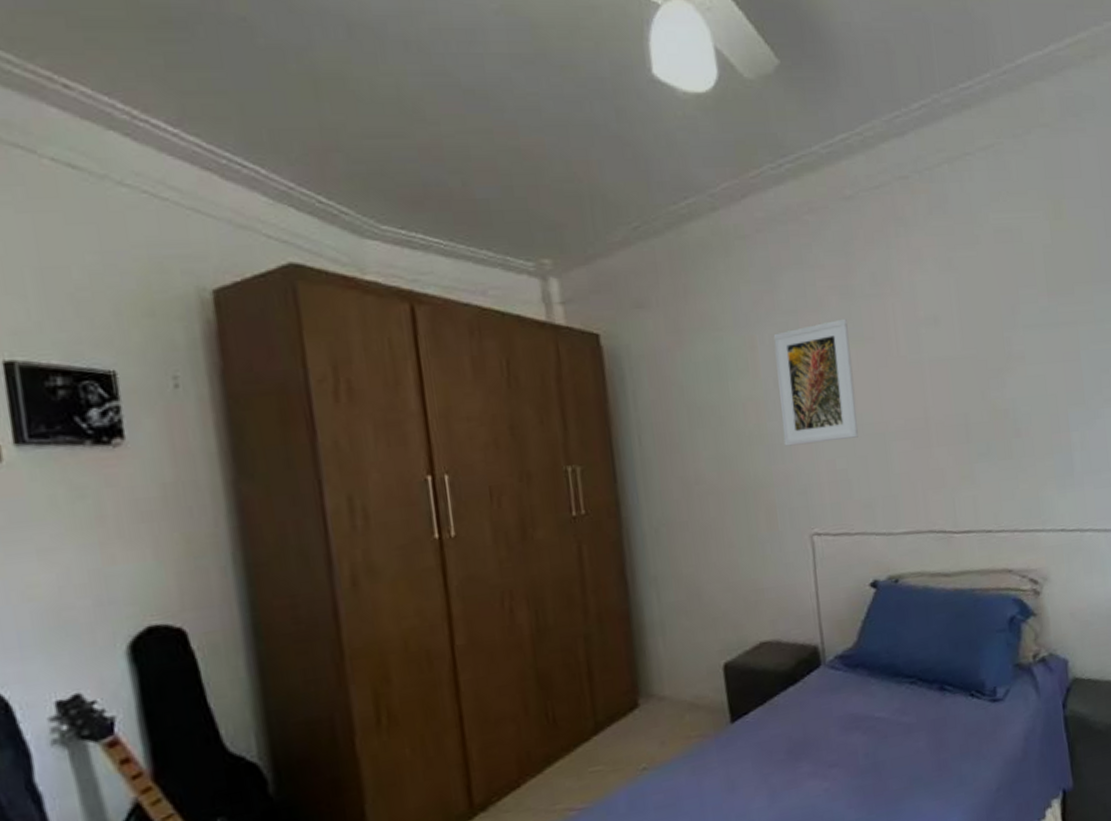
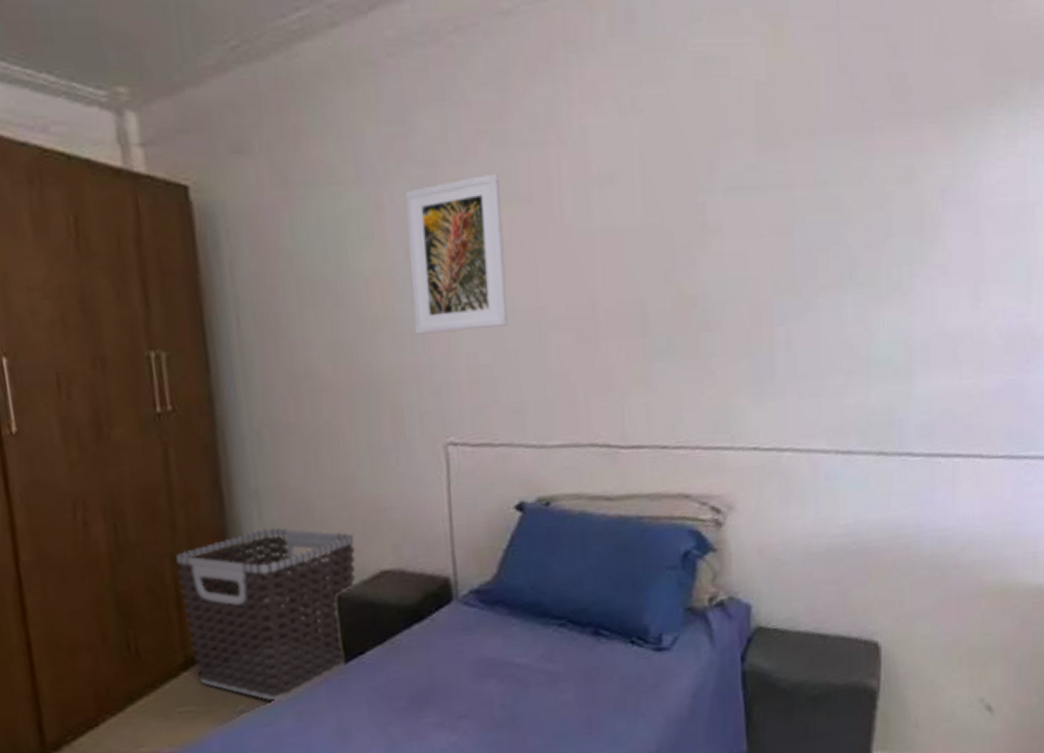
clothes hamper: none [587,608,739,759] -> present [174,527,356,701]

